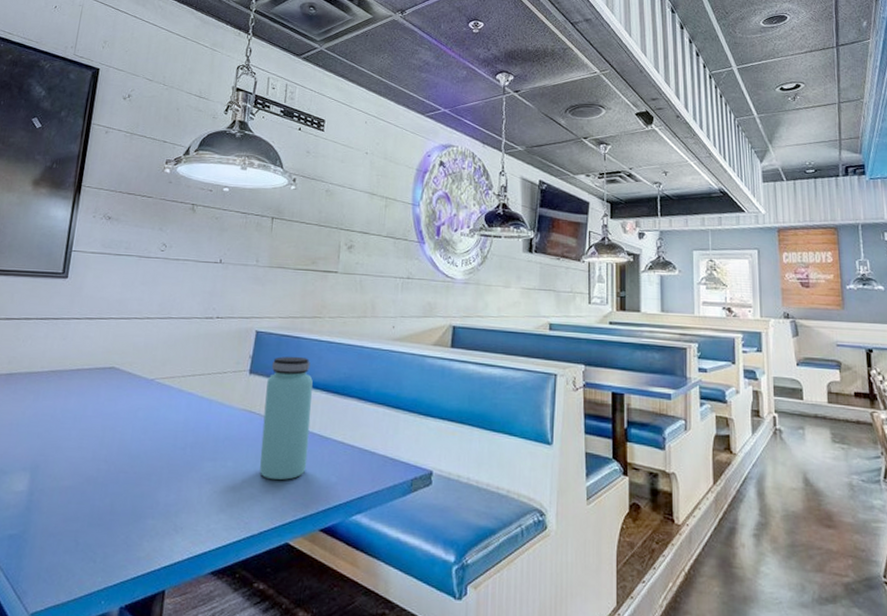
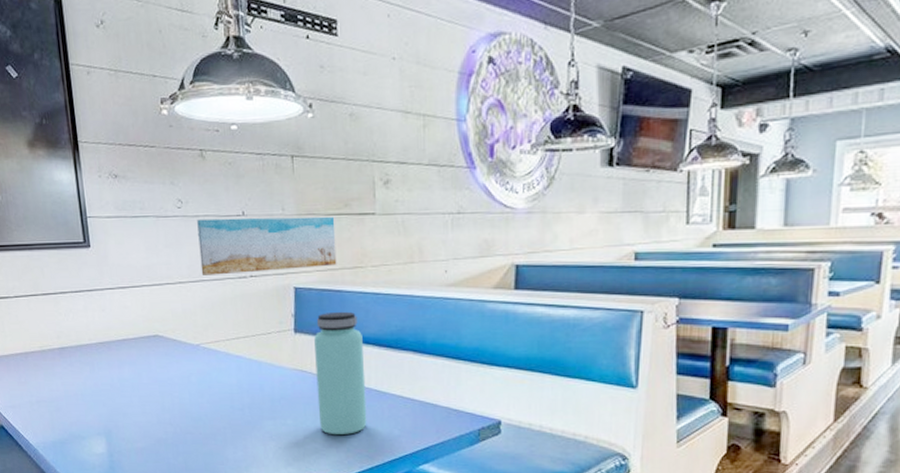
wall art: none [170,262,302,315] -> present [197,216,337,275]

